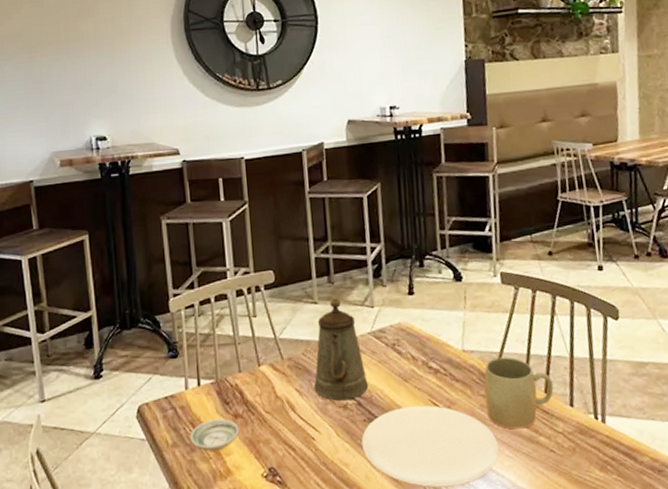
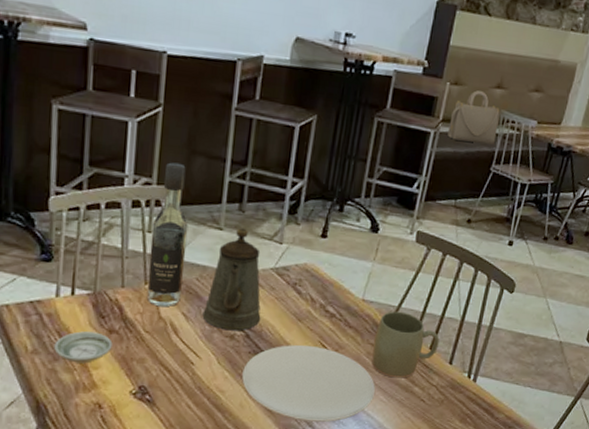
bottle: none [256,249,292,386] -> present [146,162,188,307]
handbag: none [505,128,556,178] -> present [448,90,500,146]

